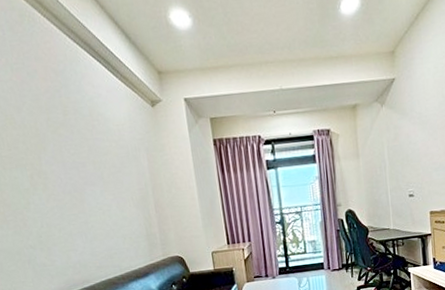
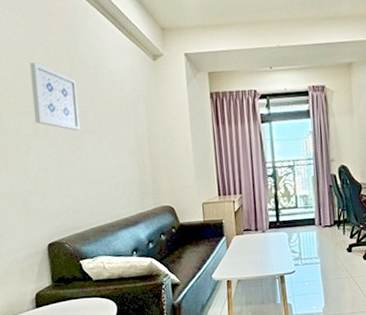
wall art: none [19,111,81,184] -> present [29,62,80,131]

